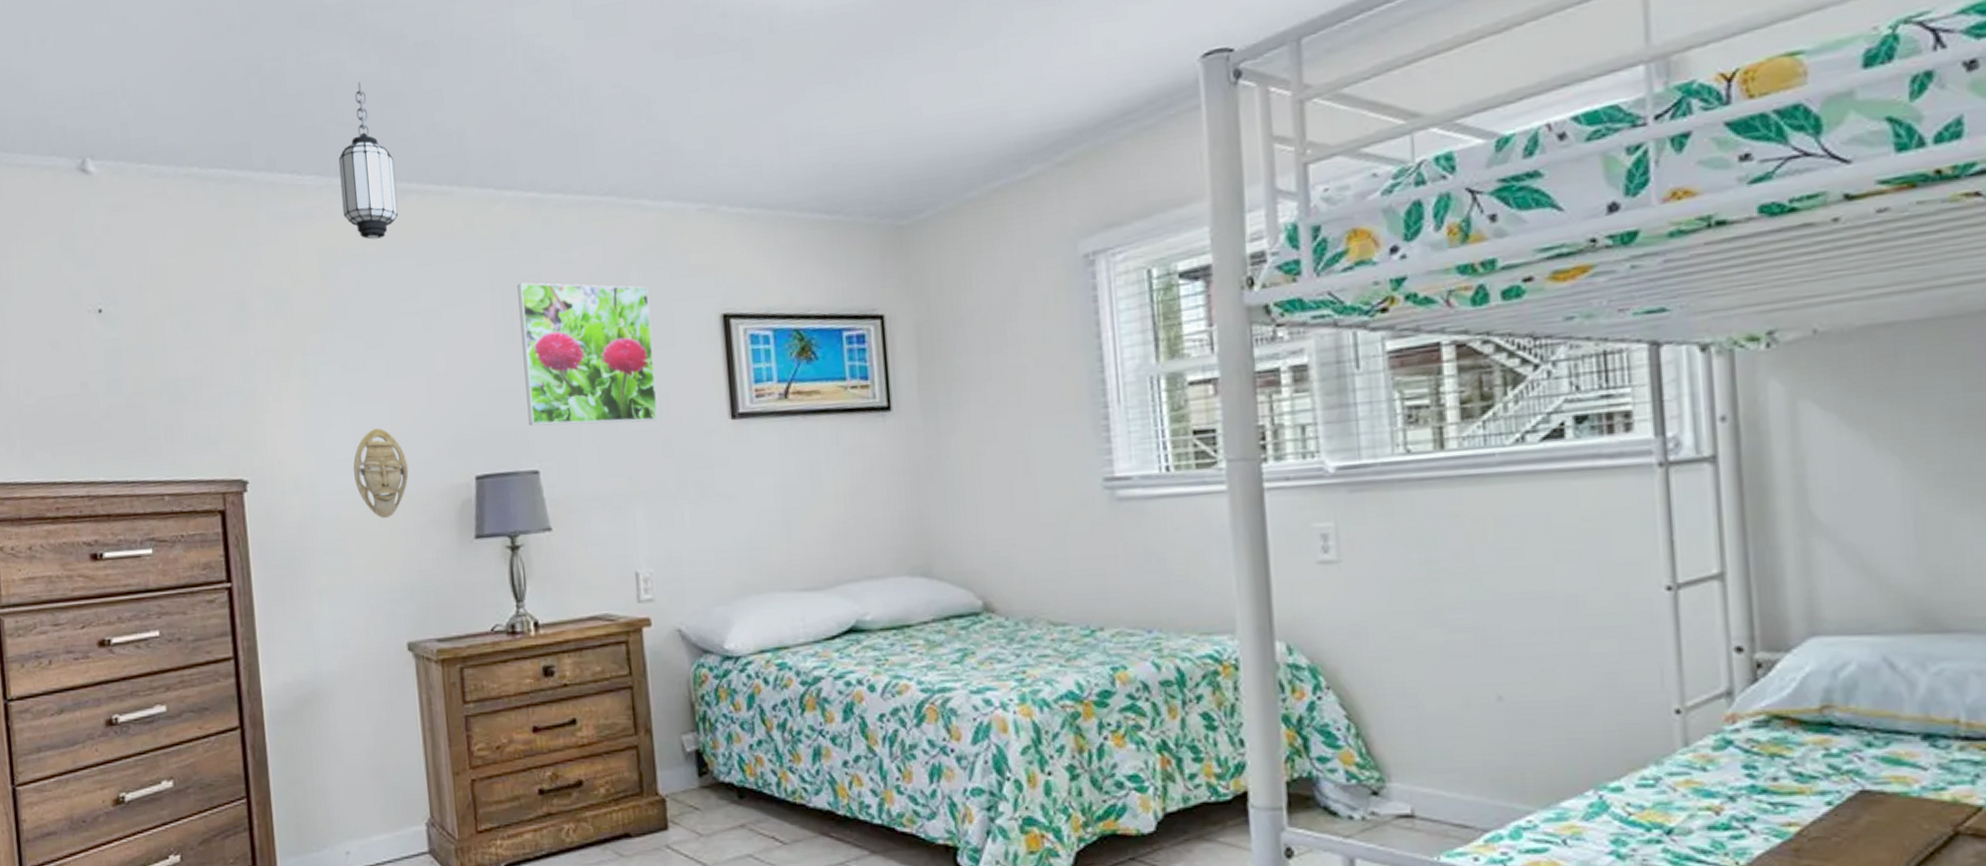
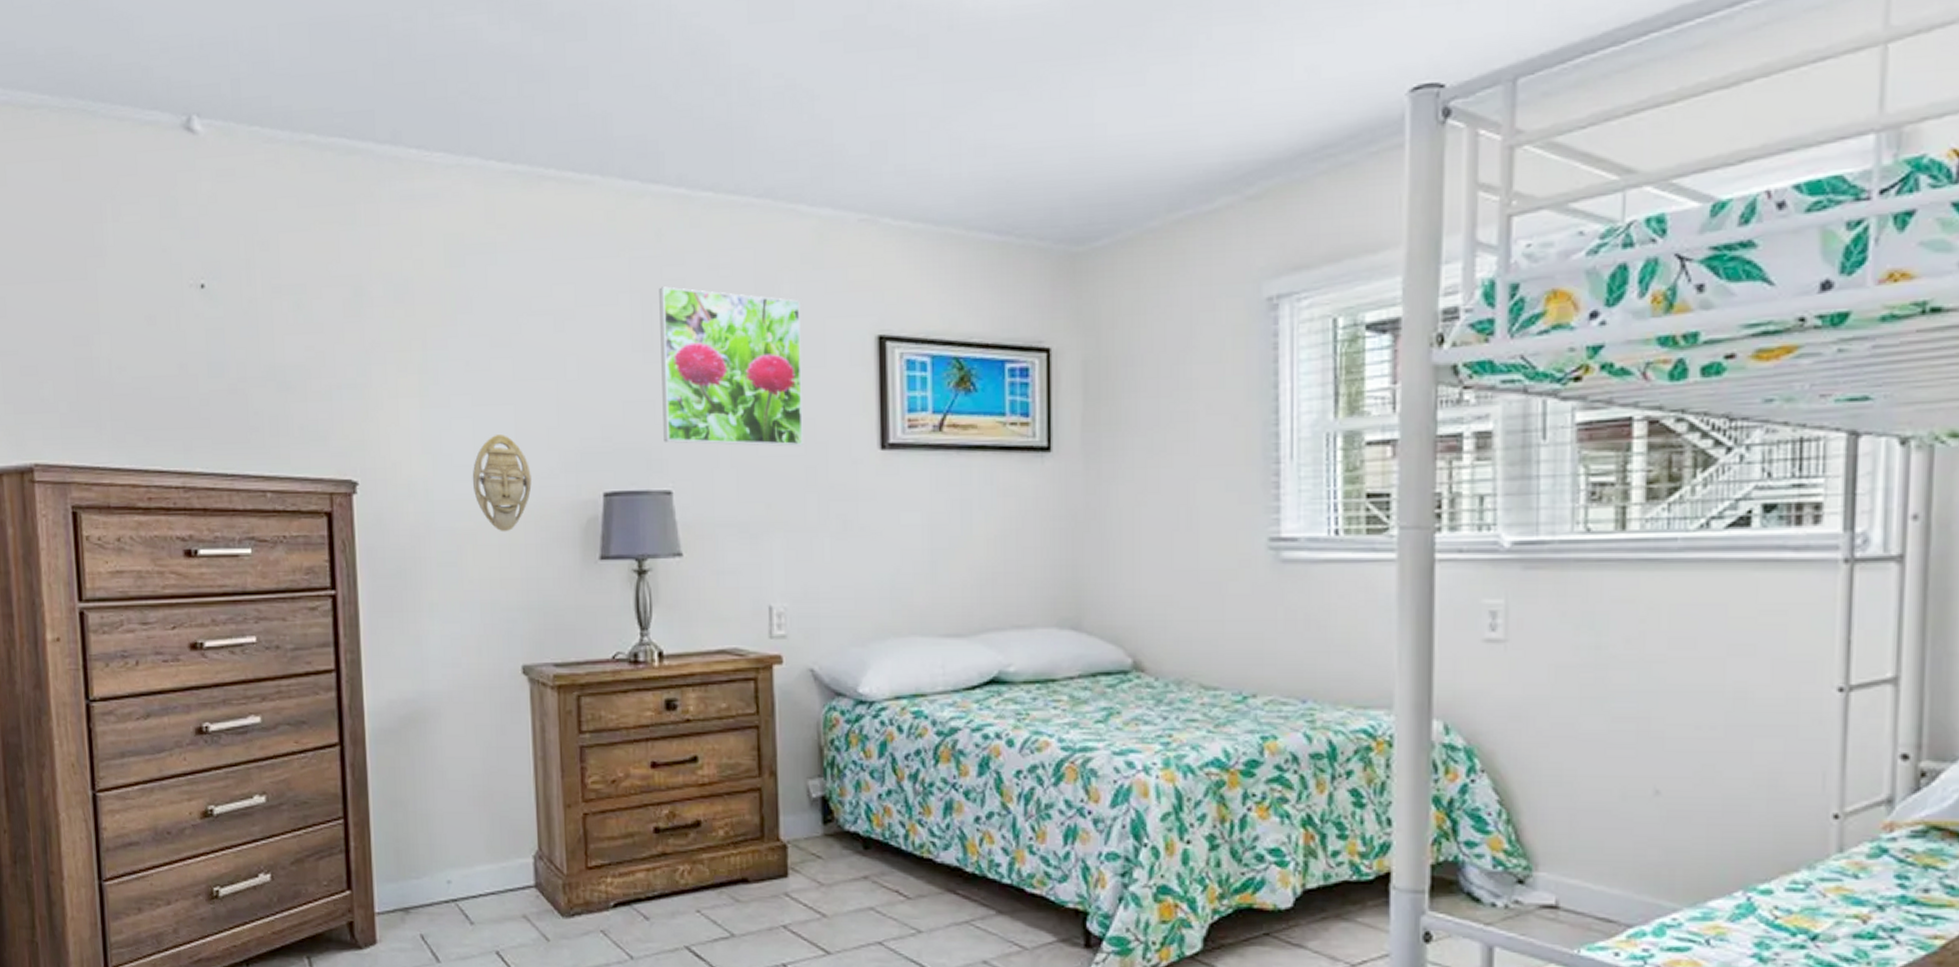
hanging lantern: present [338,81,398,240] -> none [471,51,533,228]

